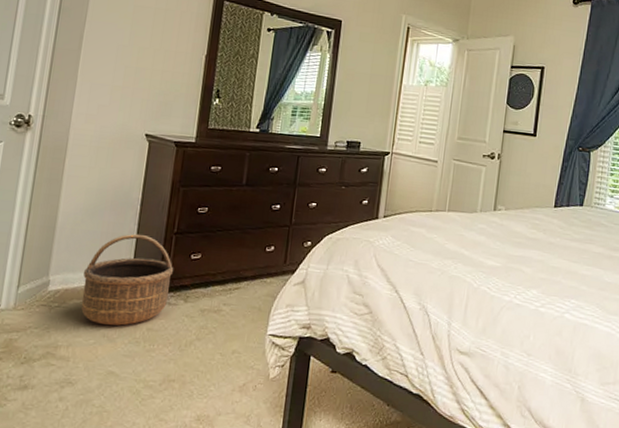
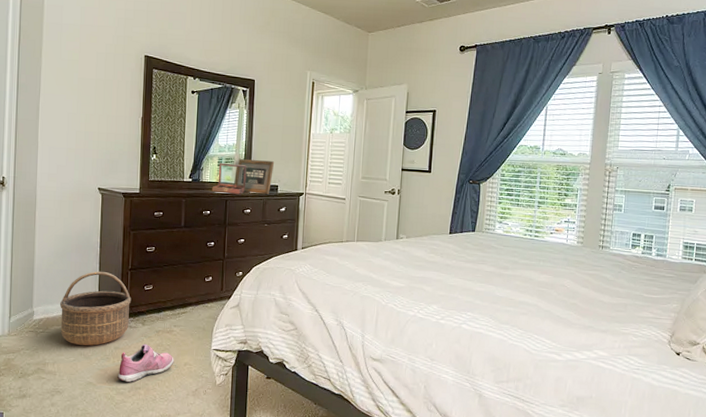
shoe: none [147,325,220,374] -> present [117,344,174,383]
jewelry box: none [282,112,326,150] -> present [212,162,247,194]
picture frame: none [316,109,359,153] -> present [238,159,275,195]

